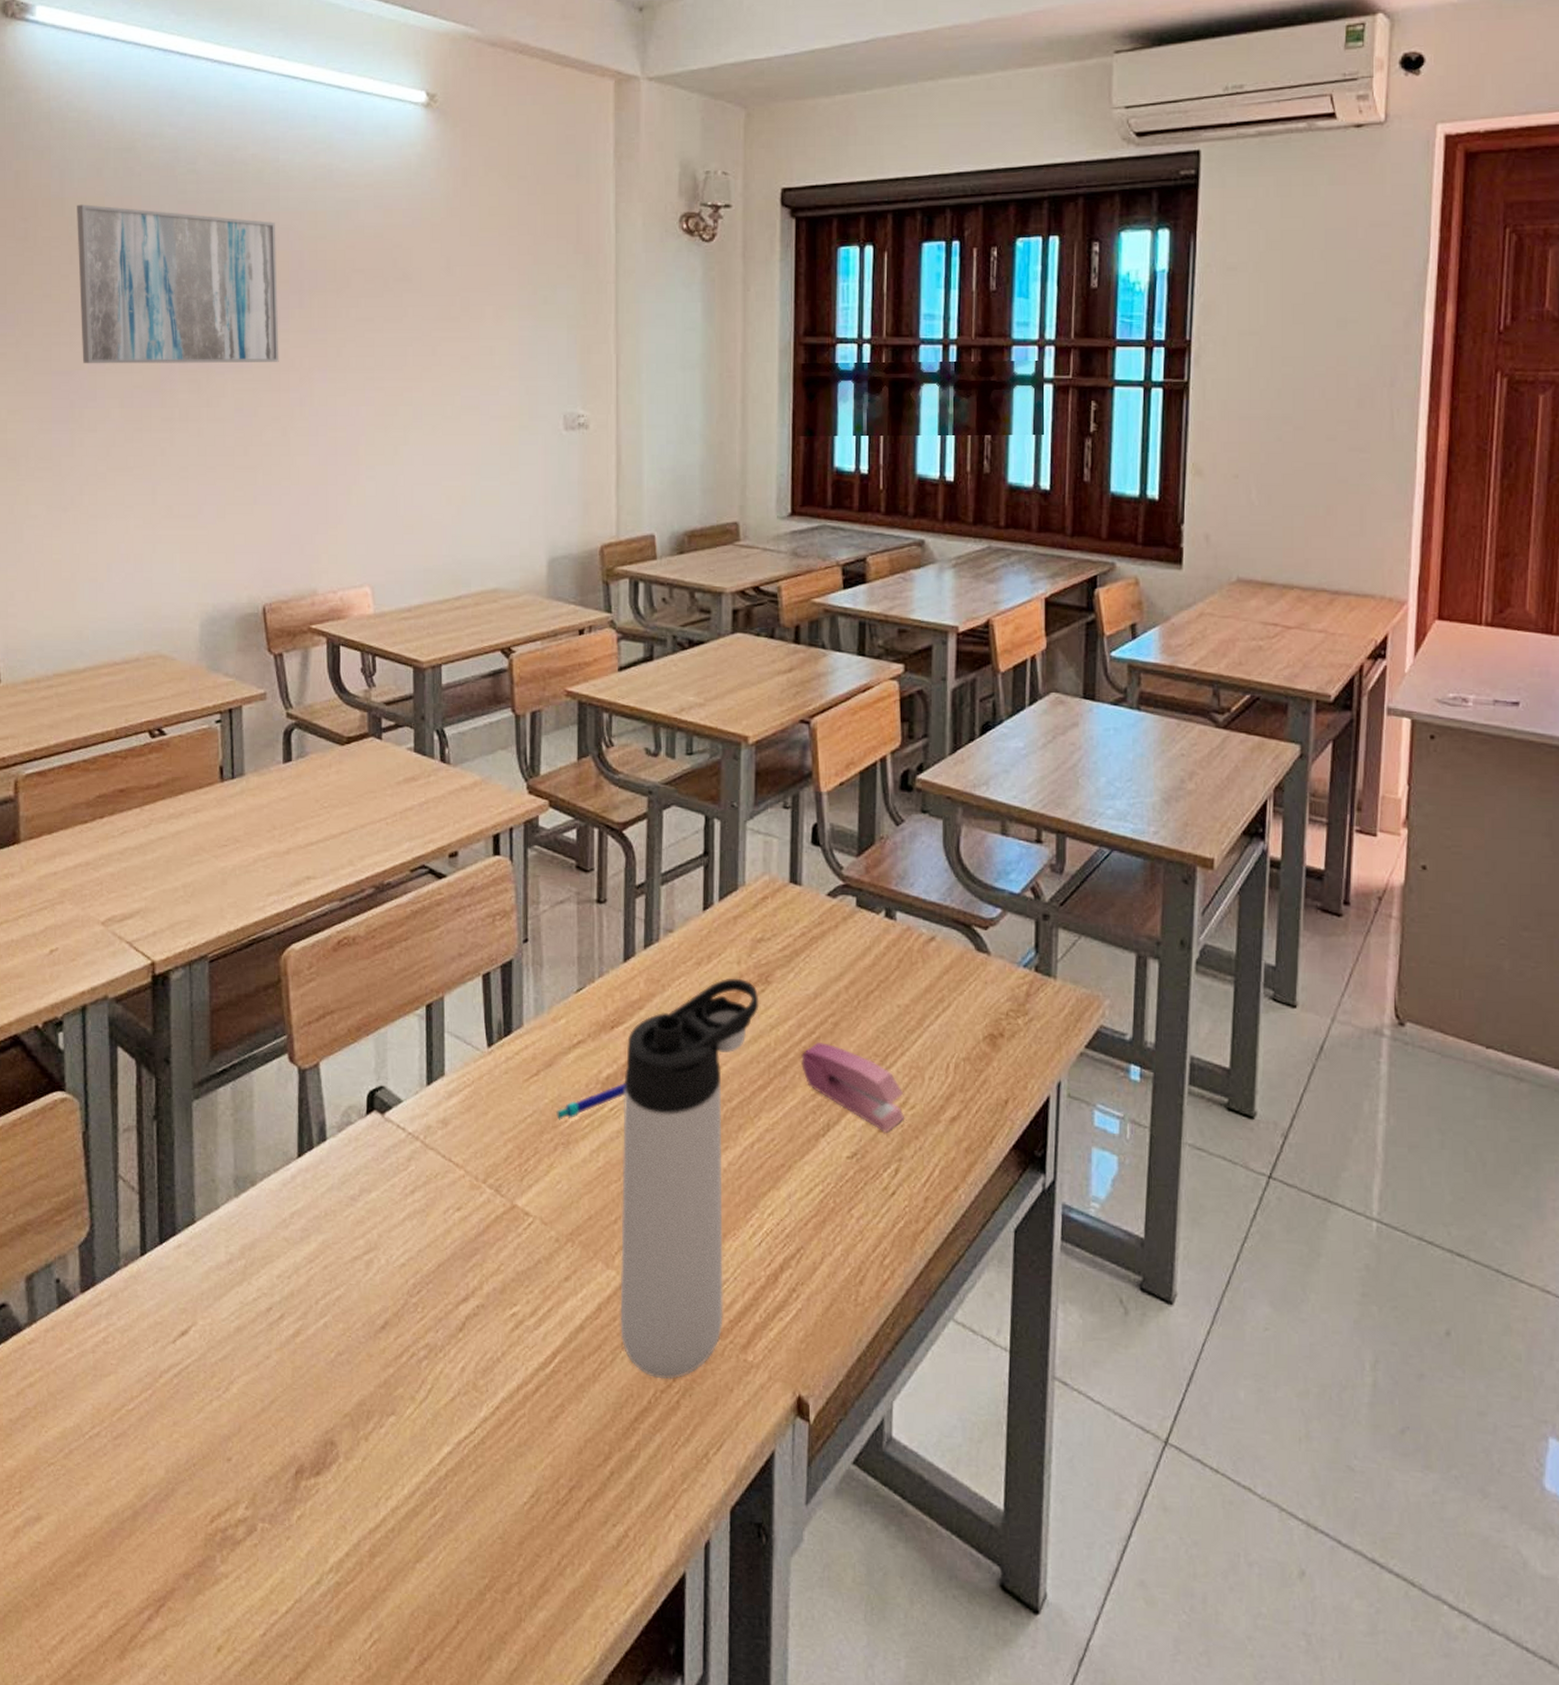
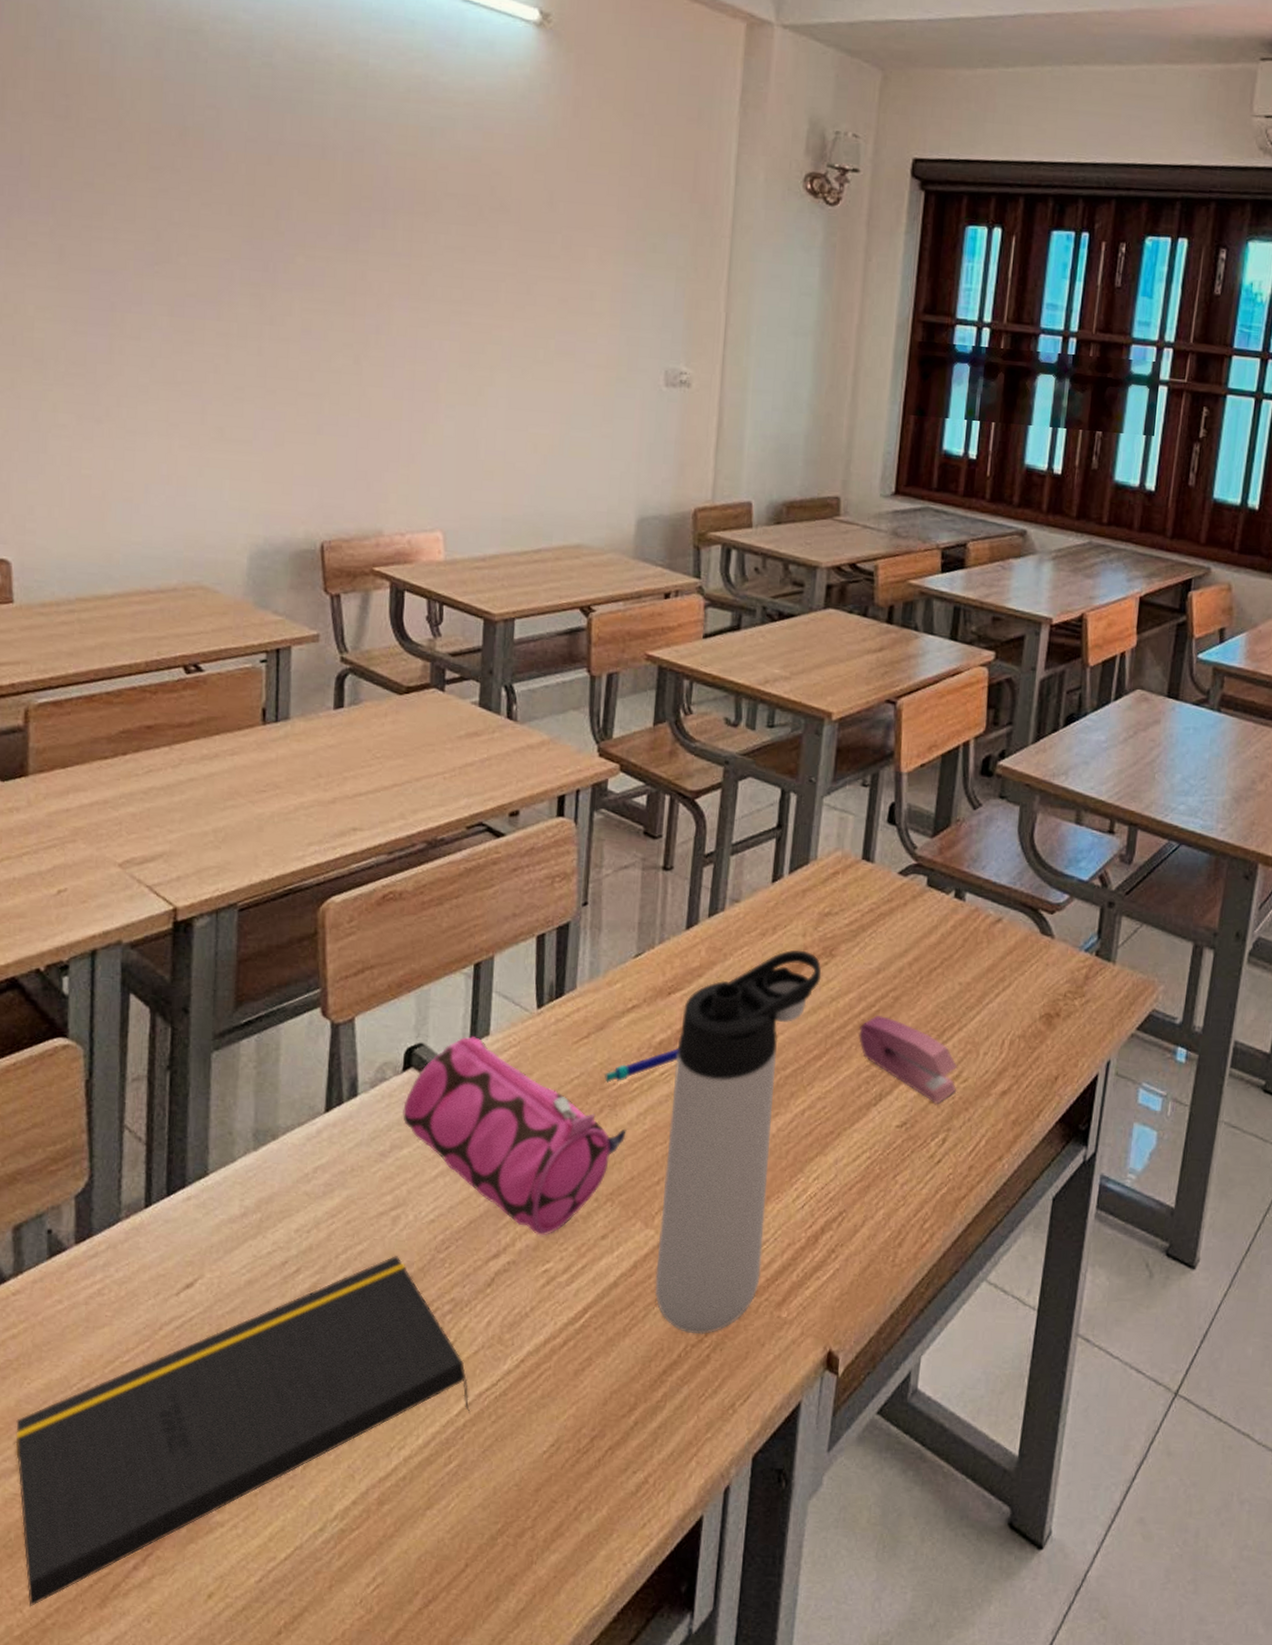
notepad: none [37,1301,452,1658] -> present [15,1256,471,1607]
wall art: present [77,204,279,364] -> none [127,86,361,284]
pencil case: none [369,1077,581,1279] -> present [403,1036,627,1236]

